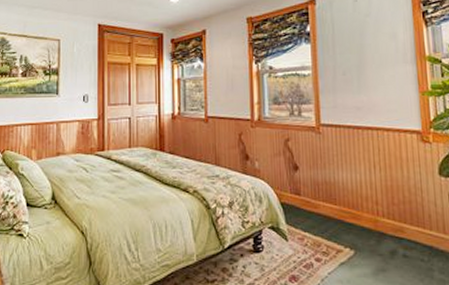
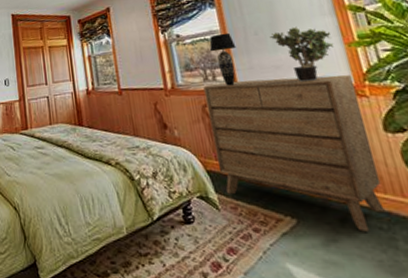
dresser: none [288,118,429,263] -> present [203,75,385,232]
table lamp: none [299,70,325,122] -> present [209,32,237,86]
potted plant: none [356,71,410,124] -> present [269,26,334,82]

